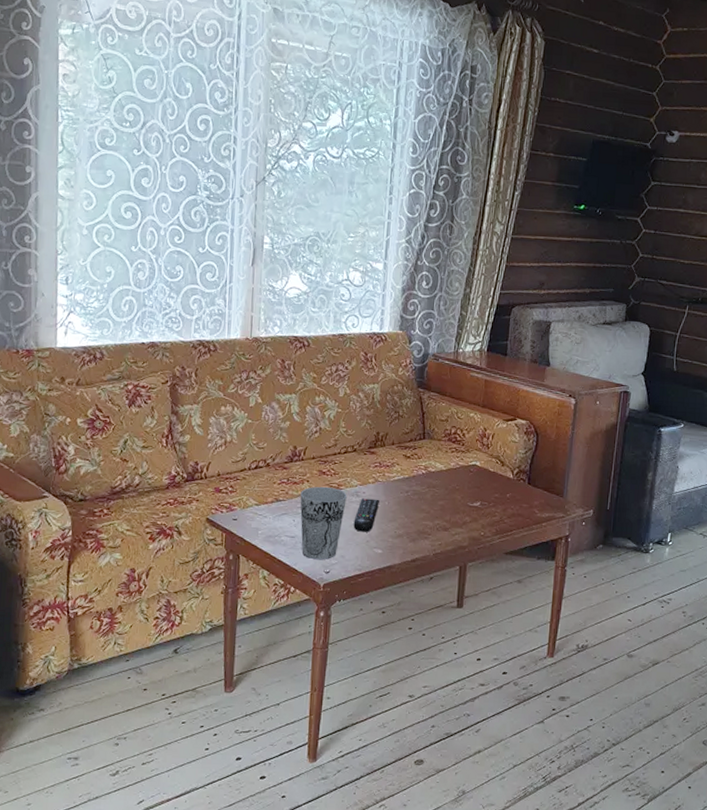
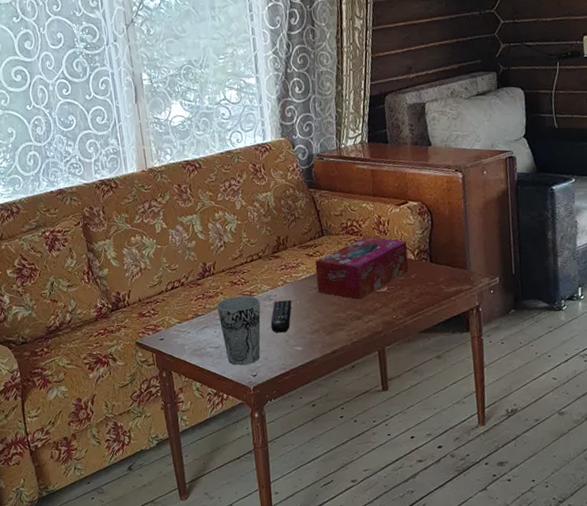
tissue box: none [409,447,508,510] -> present [315,236,409,299]

